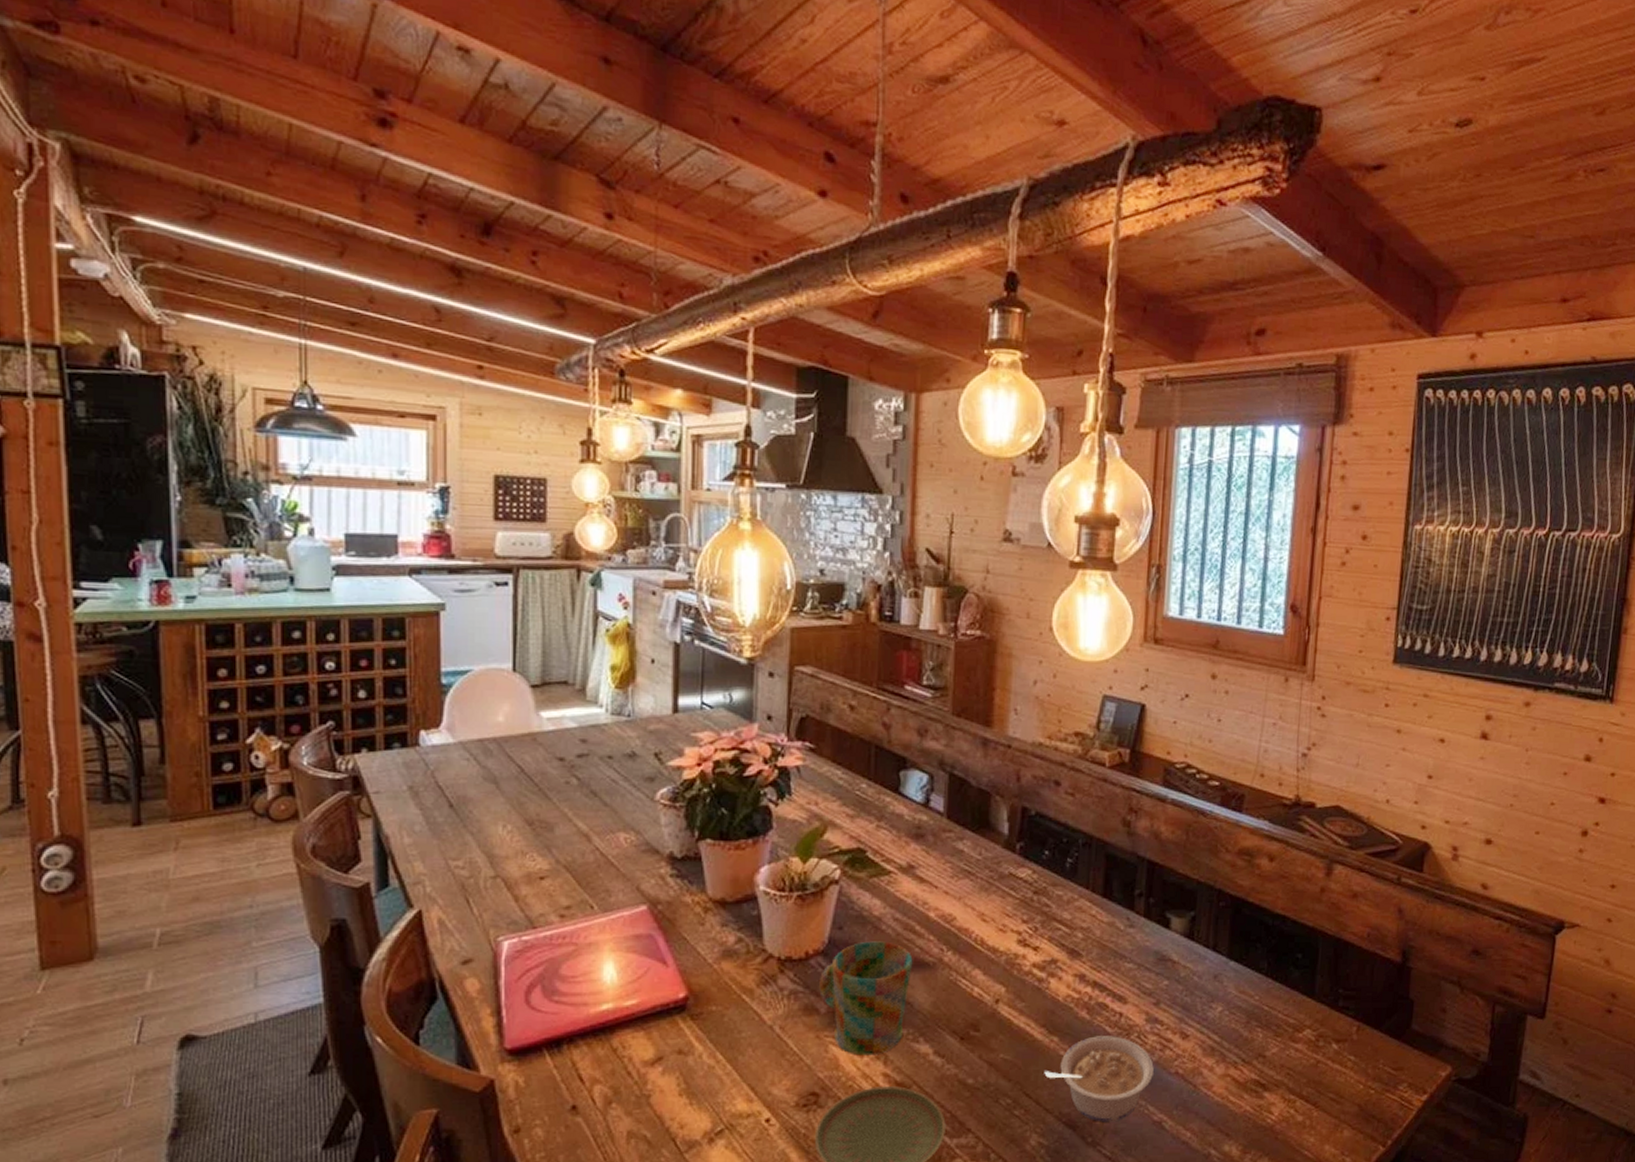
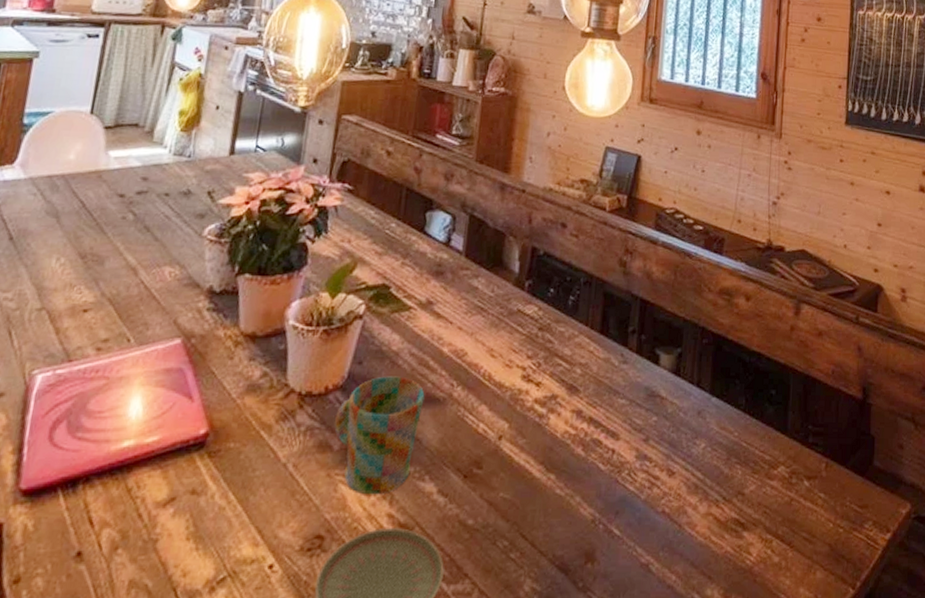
legume: present [1044,1036,1154,1122] -> none [540,473,643,566]

